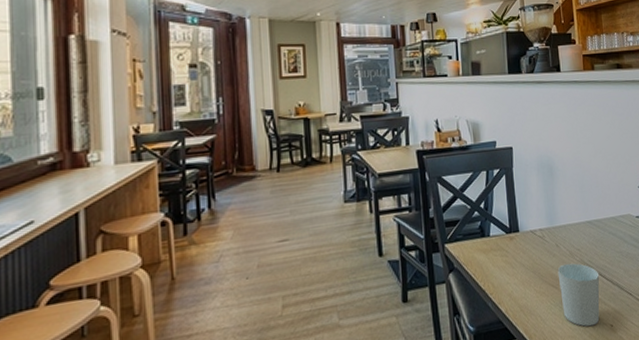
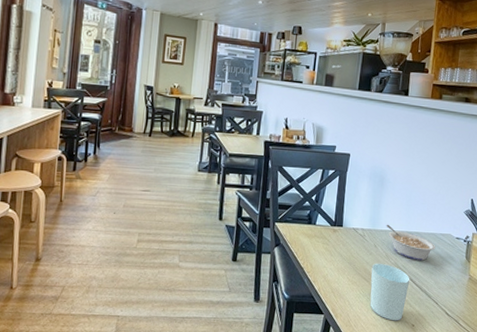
legume: none [564,218,618,252] -> present [386,225,436,261]

